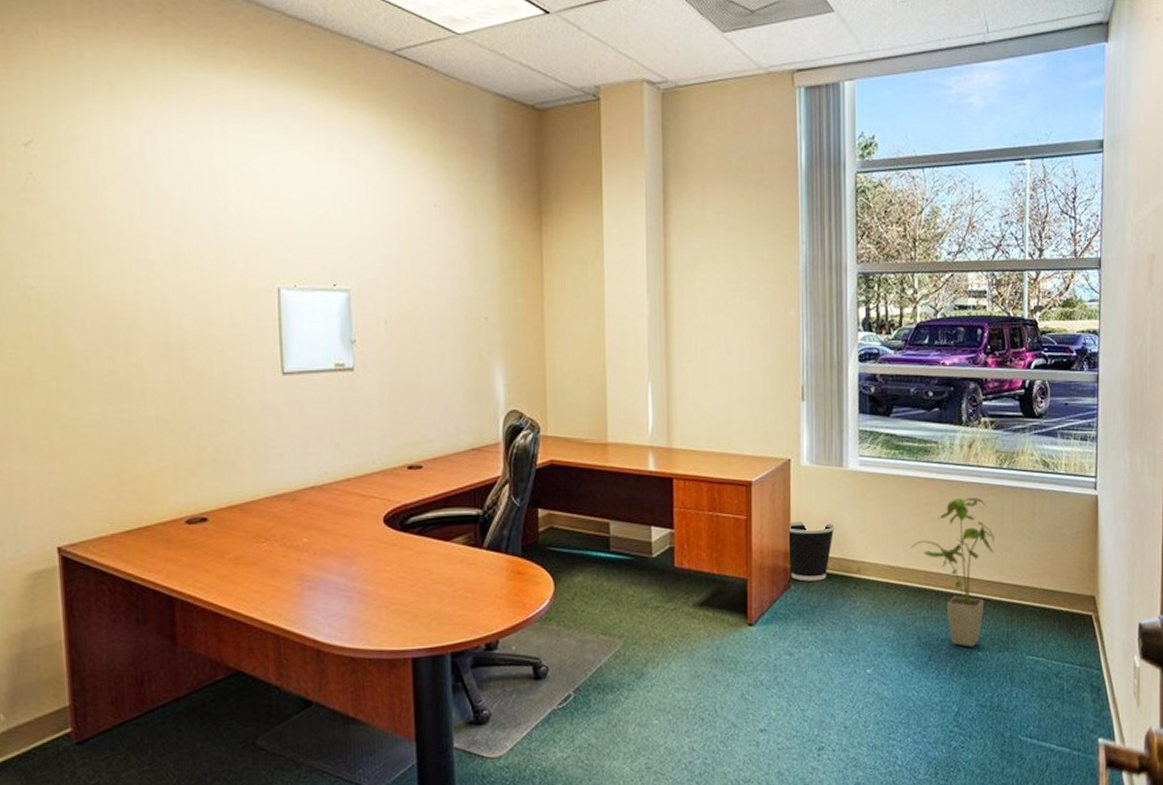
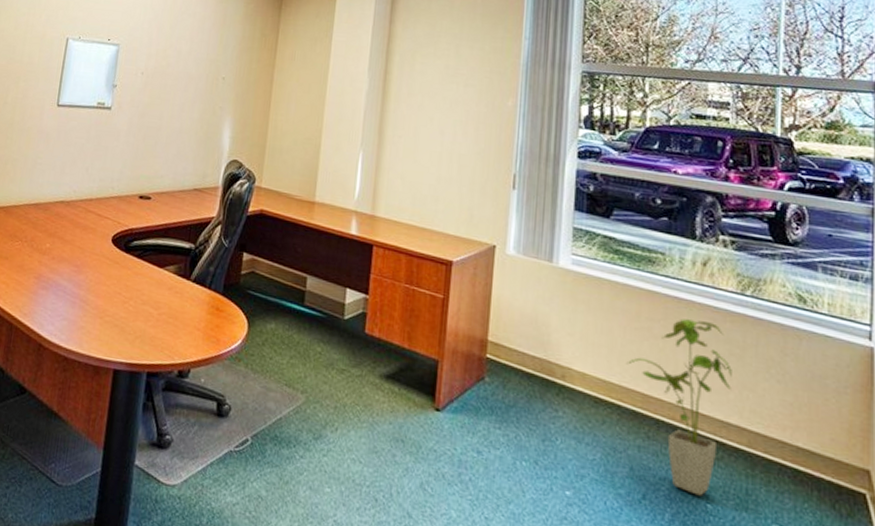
wastebasket: present [787,521,835,581] -> none [484,309,539,379]

